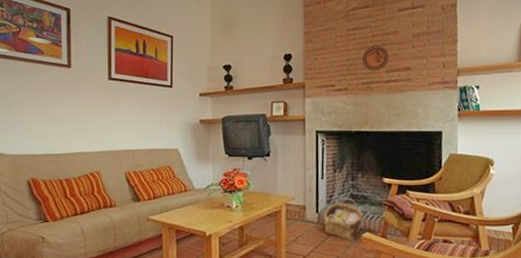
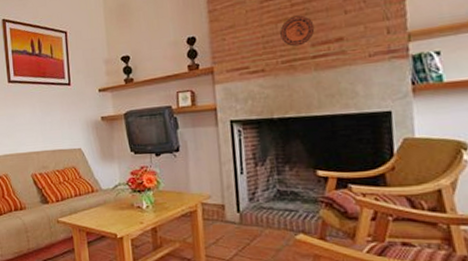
woven basket: present [324,197,363,240] -> none [246,194,295,243]

